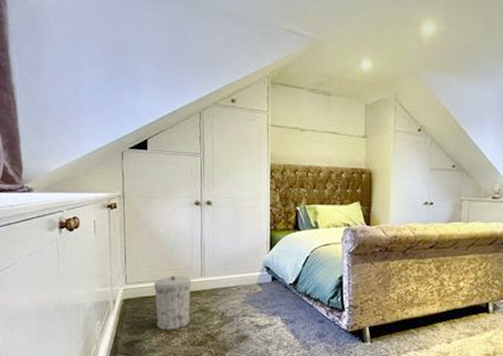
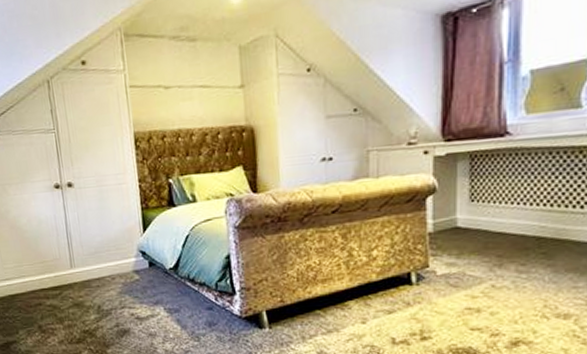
trash can: present [153,275,191,330] -> none [21,269,65,329]

